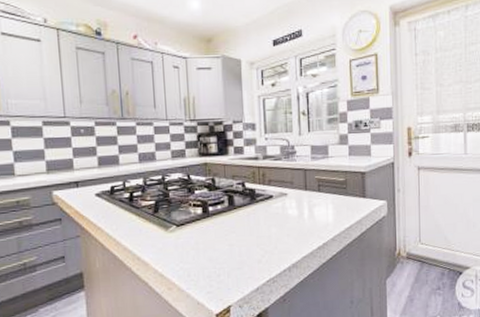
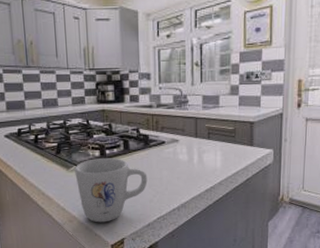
mug: none [174,215,255,289] -> present [75,158,148,223]

